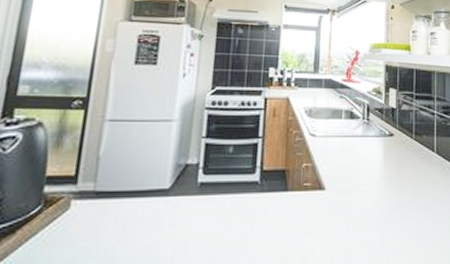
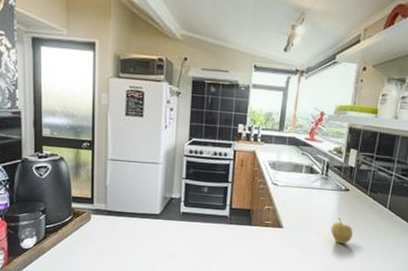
fruit: none [379,169,404,203] -> present [330,217,353,244]

